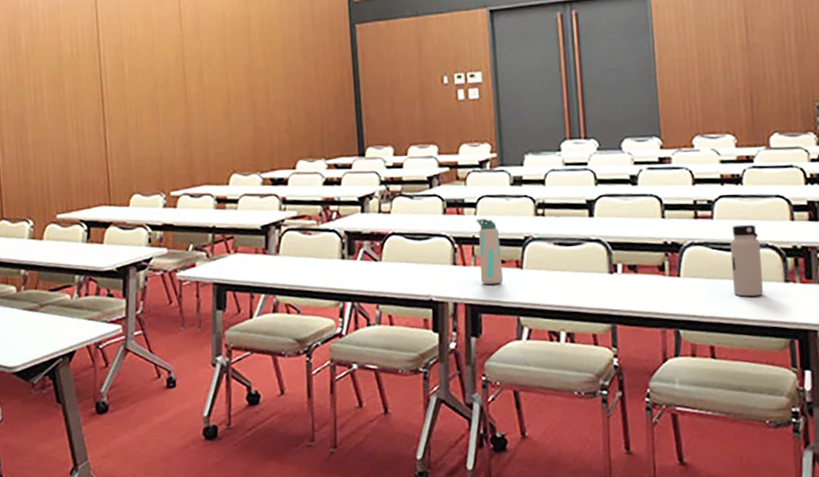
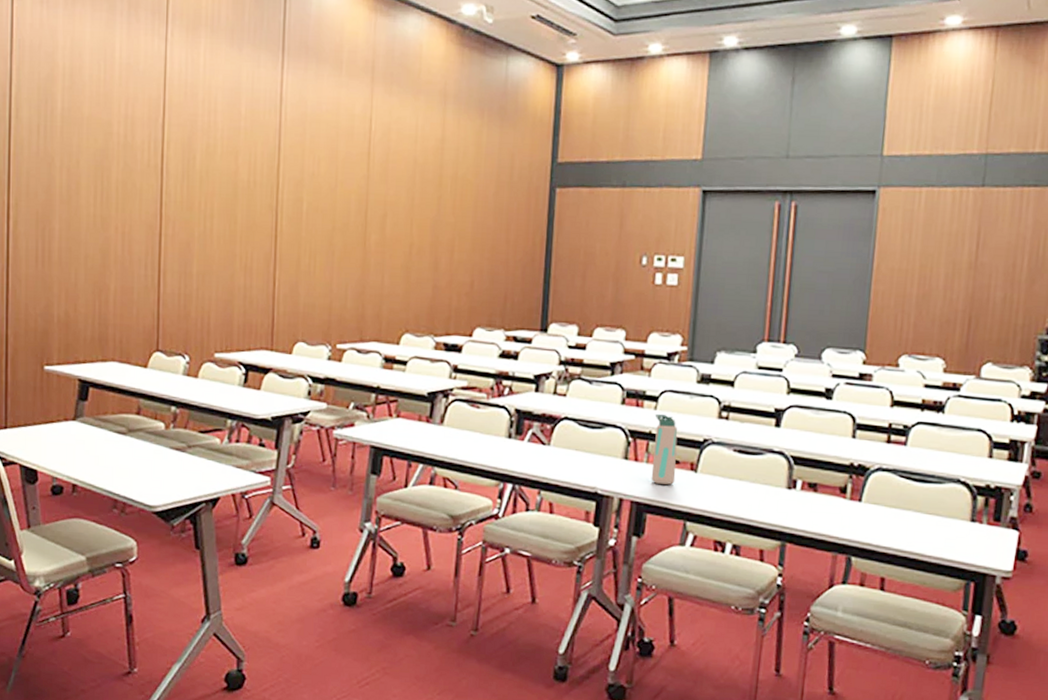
water bottle: present [730,224,764,297] -> none [914,455,952,532]

